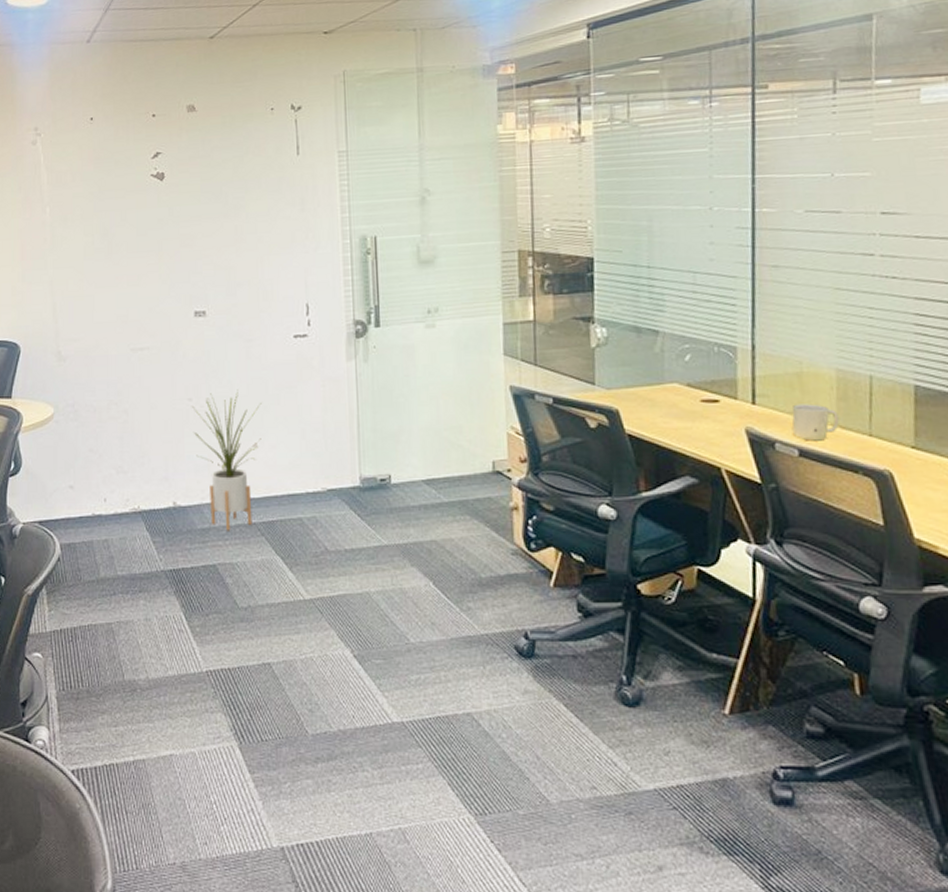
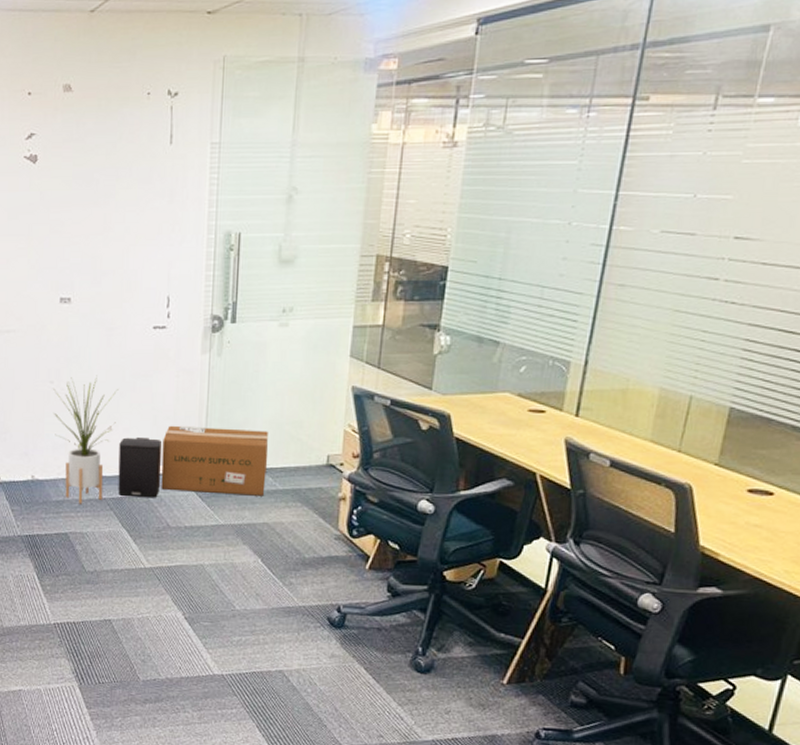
pedal bin: none [266,454,314,520] -> present [118,437,161,498]
box: none [313,438,429,511] -> present [161,426,268,496]
mug: present [791,403,839,441] -> none [607,418,654,454]

